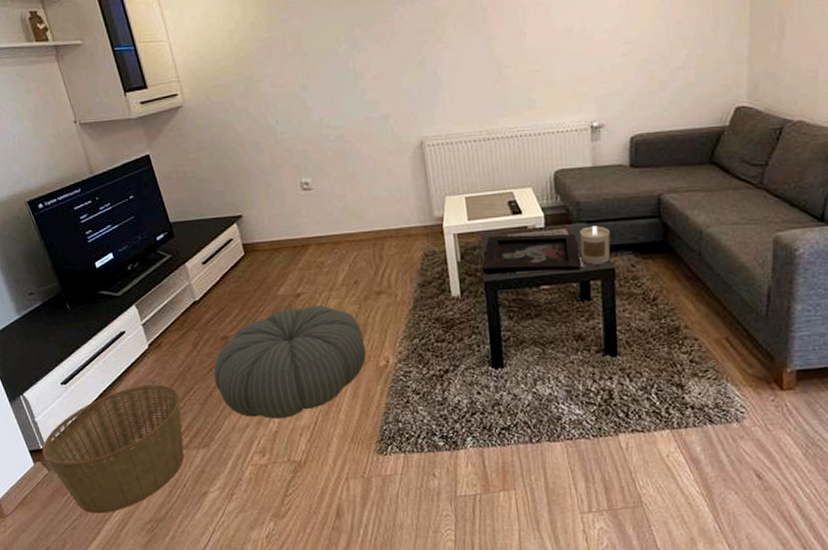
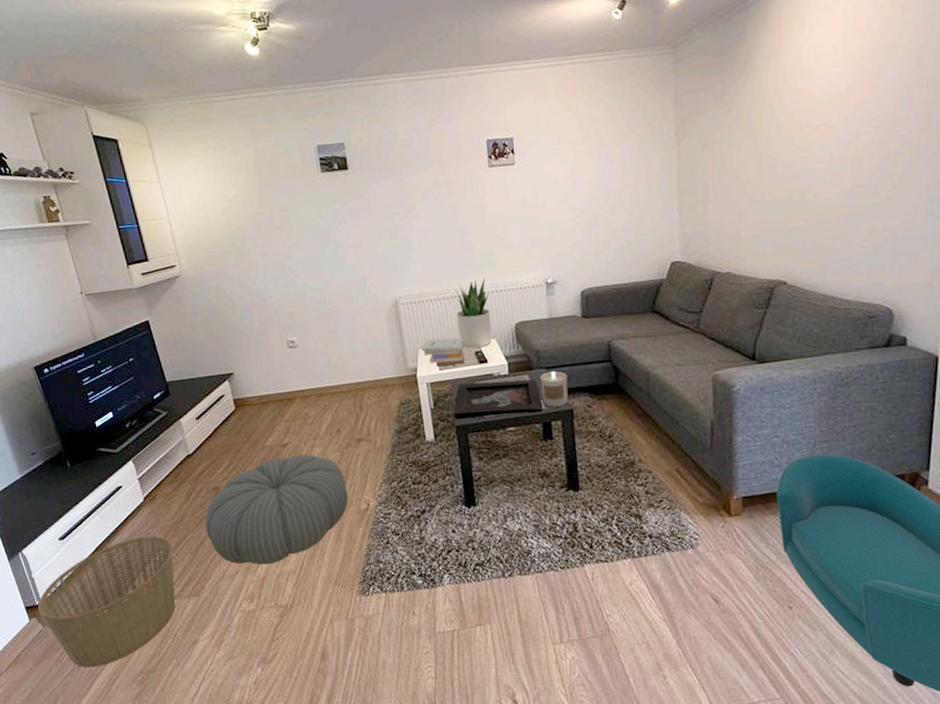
books: none [449,185,497,216] -> present [421,338,465,367]
planter: none [488,118,528,198] -> present [455,277,492,349]

